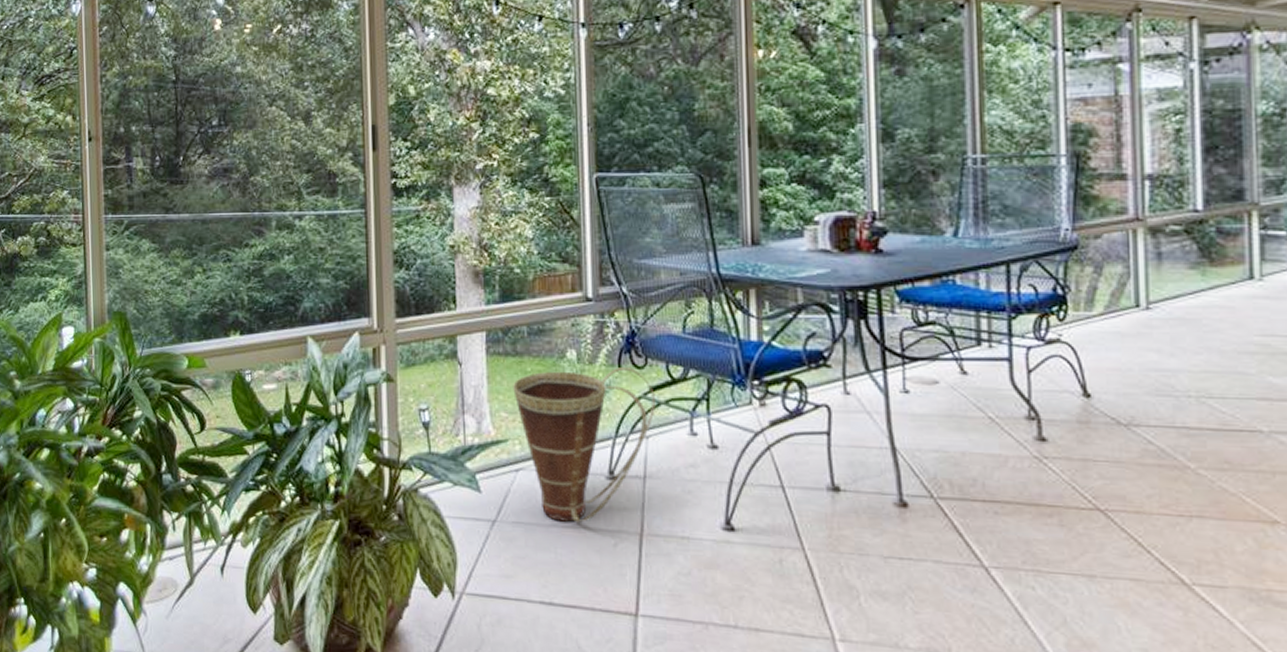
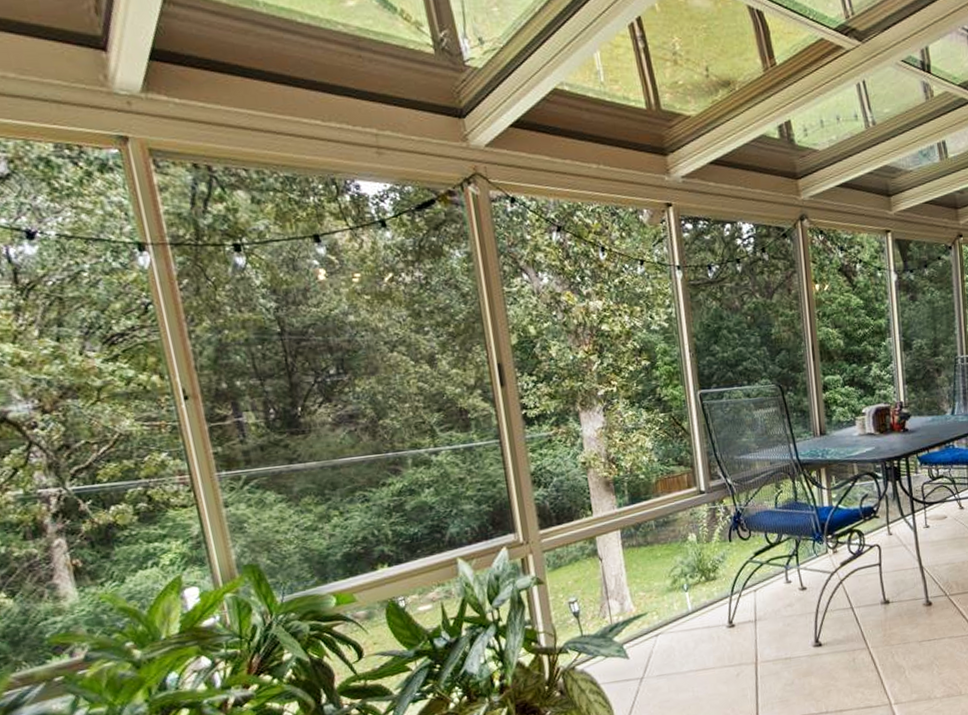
basket: present [513,367,655,523] -> none [647,540,760,667]

